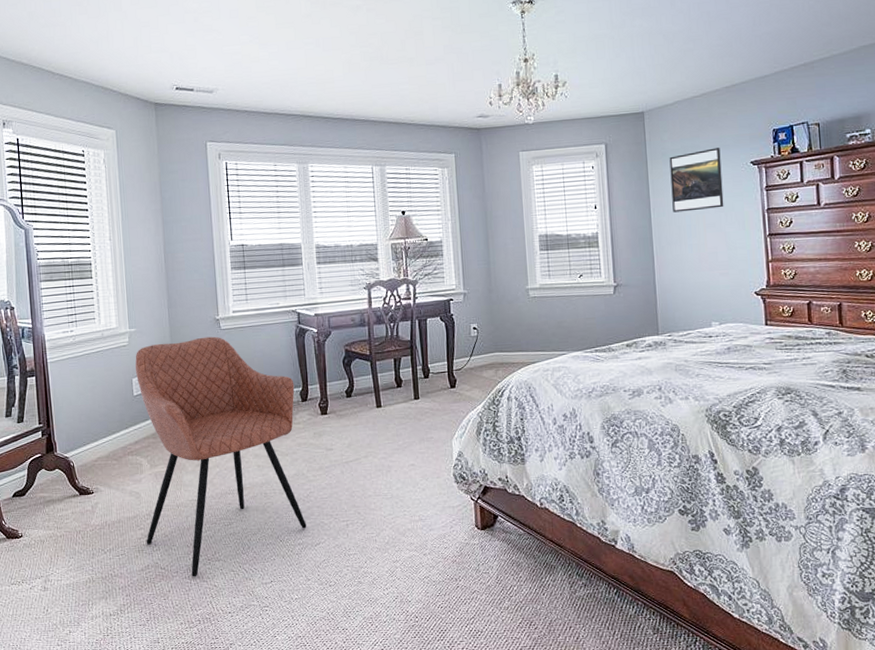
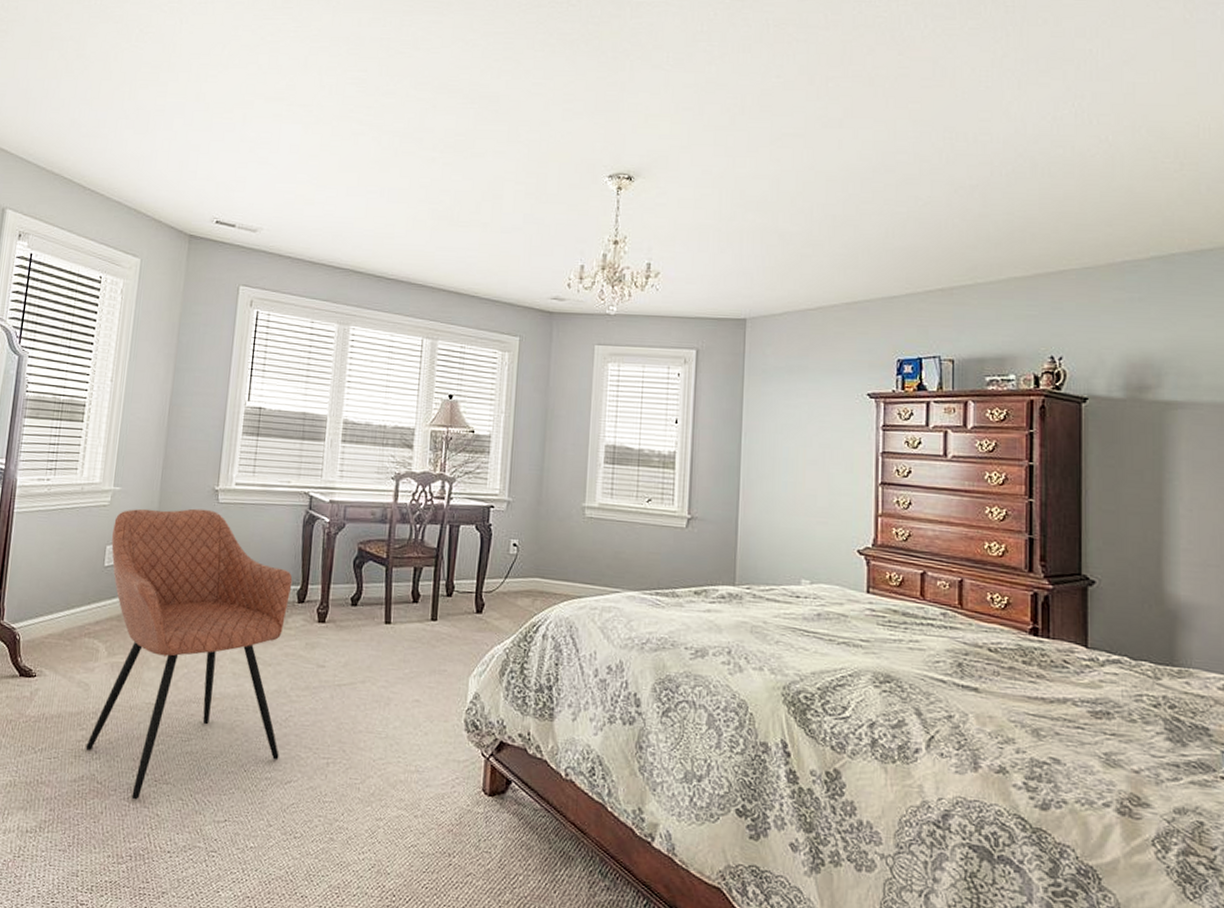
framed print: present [669,148,724,213] -> none [768,371,832,443]

